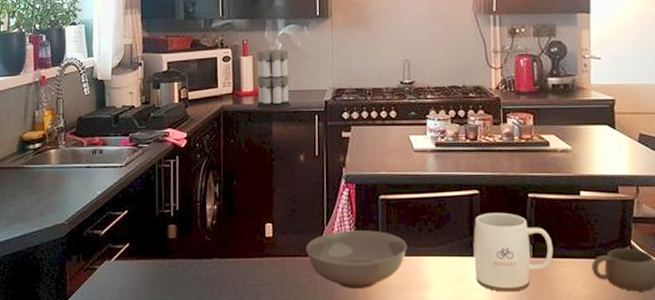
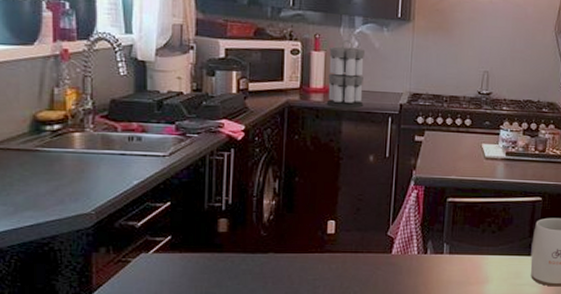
bowl: present [306,230,407,288] -> none [369,230,470,283]

